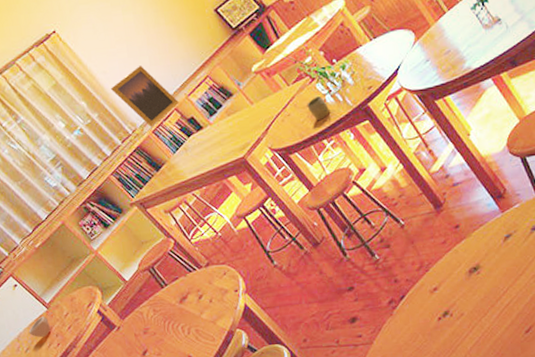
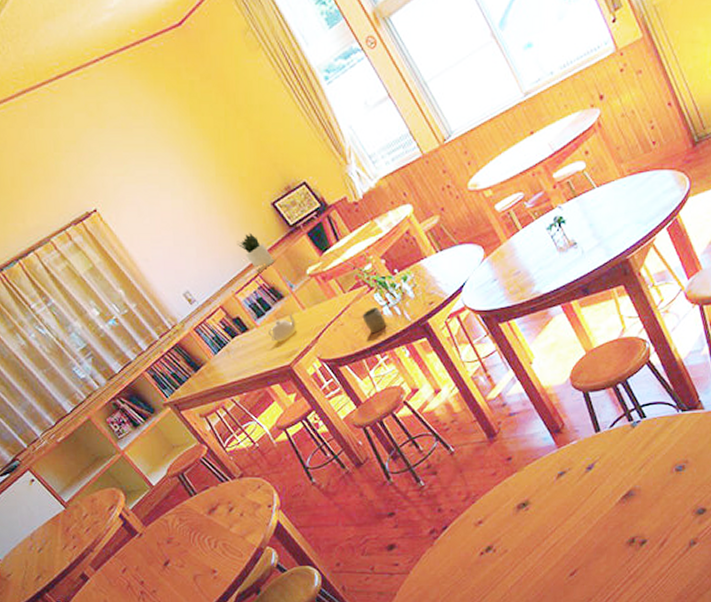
cup: present [28,316,51,338] -> none [43,516,68,538]
picture frame: present [111,66,179,127] -> none [153,257,225,324]
planter: none [185,38,223,76] -> present [237,232,276,274]
teapot: none [221,107,247,137] -> present [269,312,296,342]

